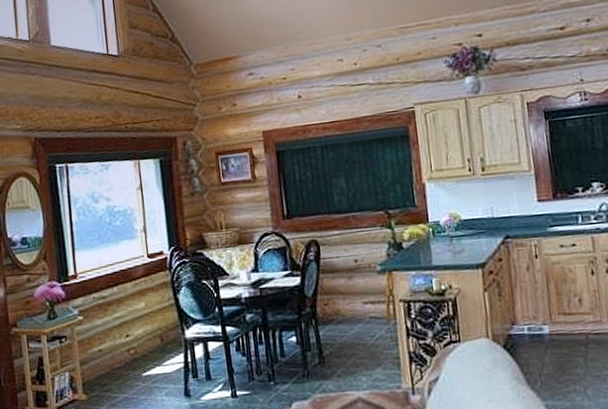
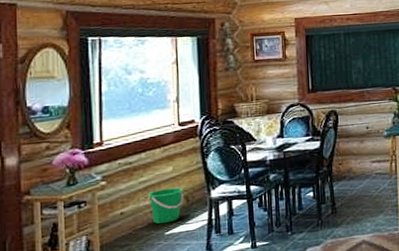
bucket: none [123,325,158,365] -> present [148,187,183,225]

